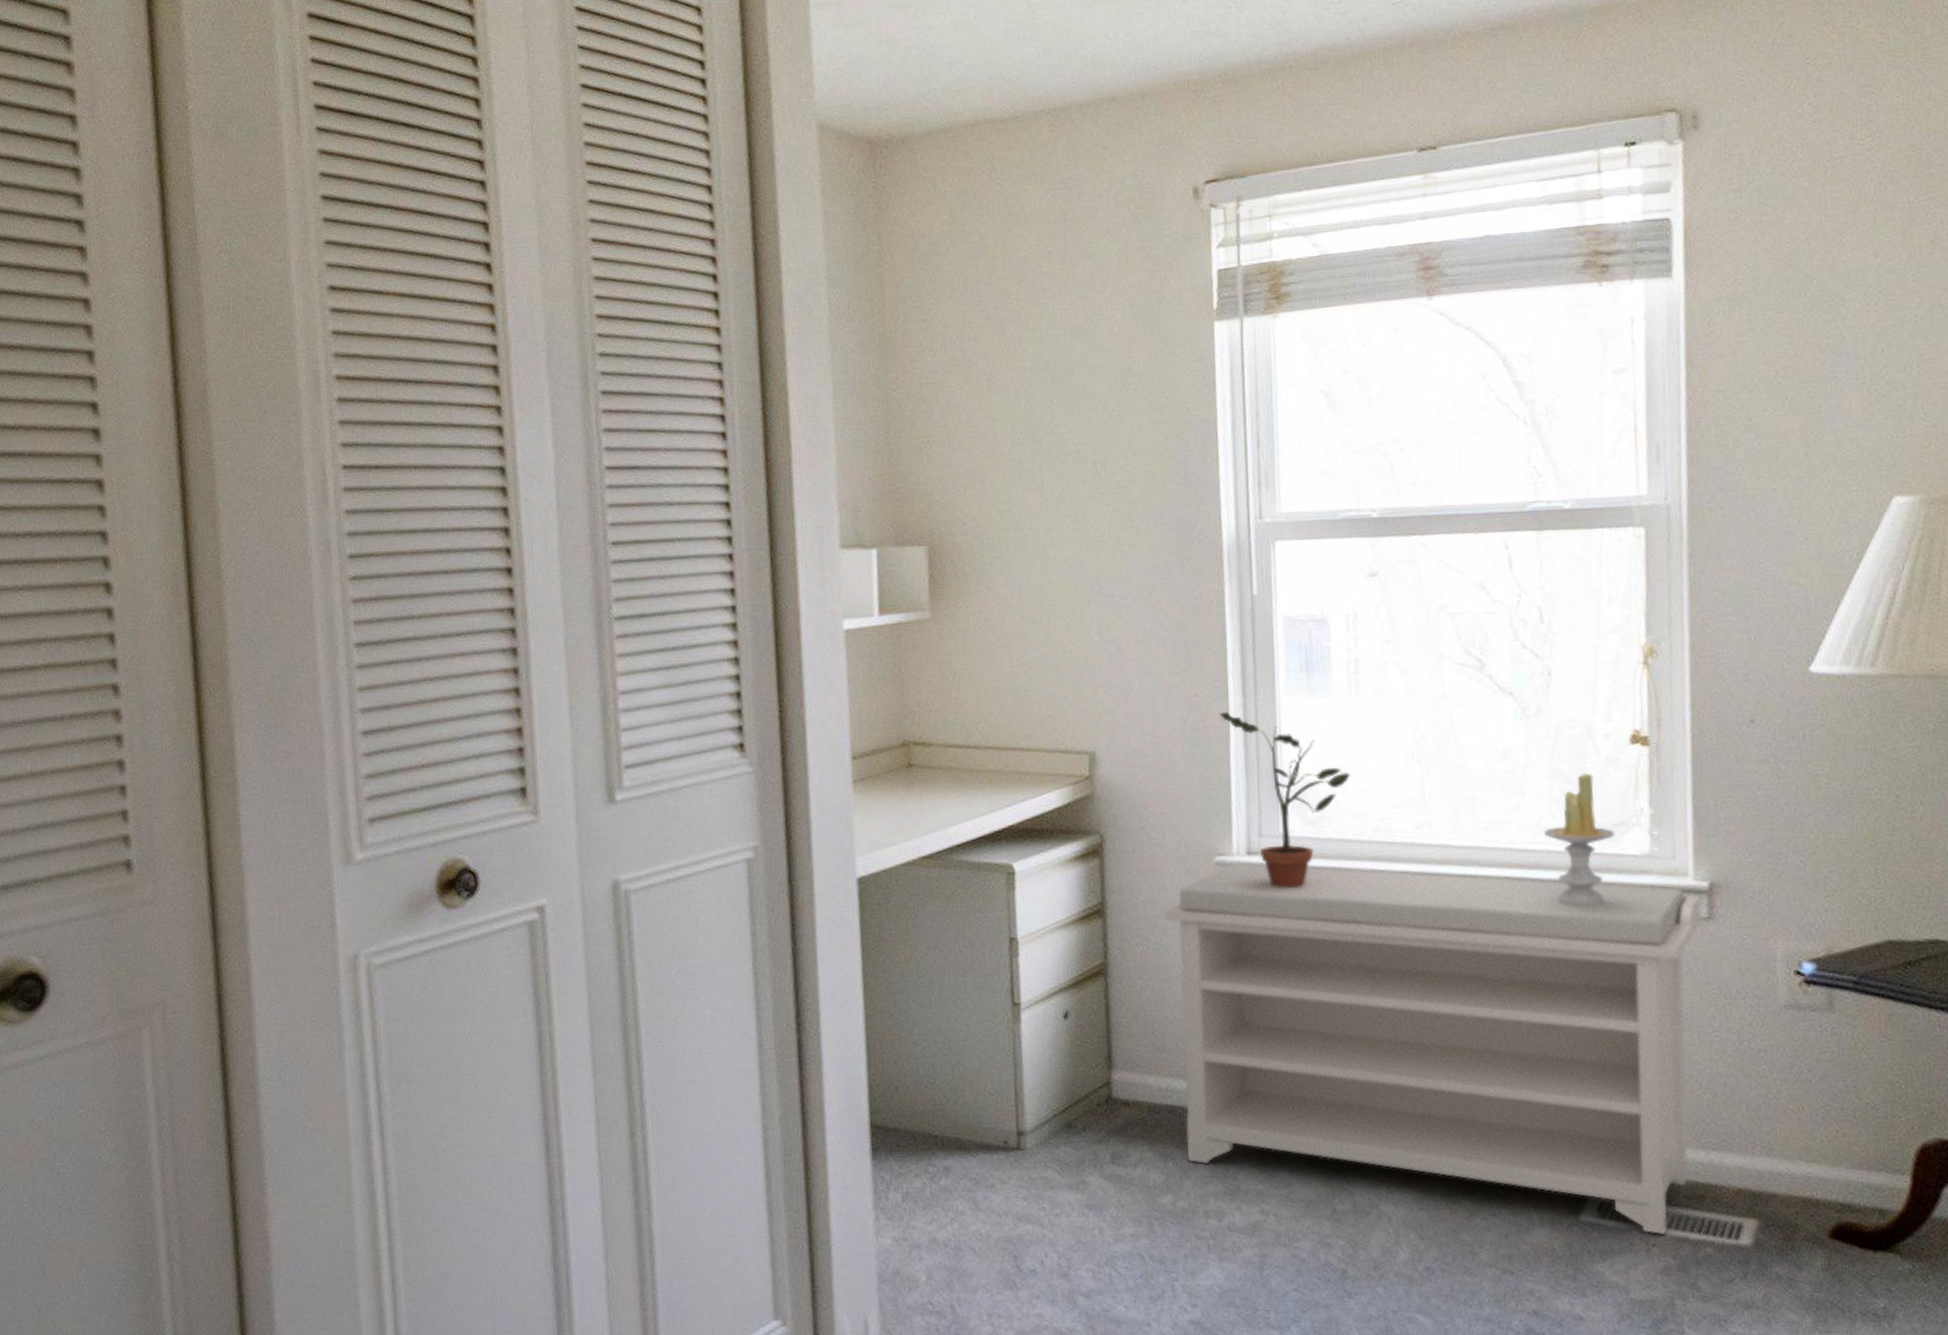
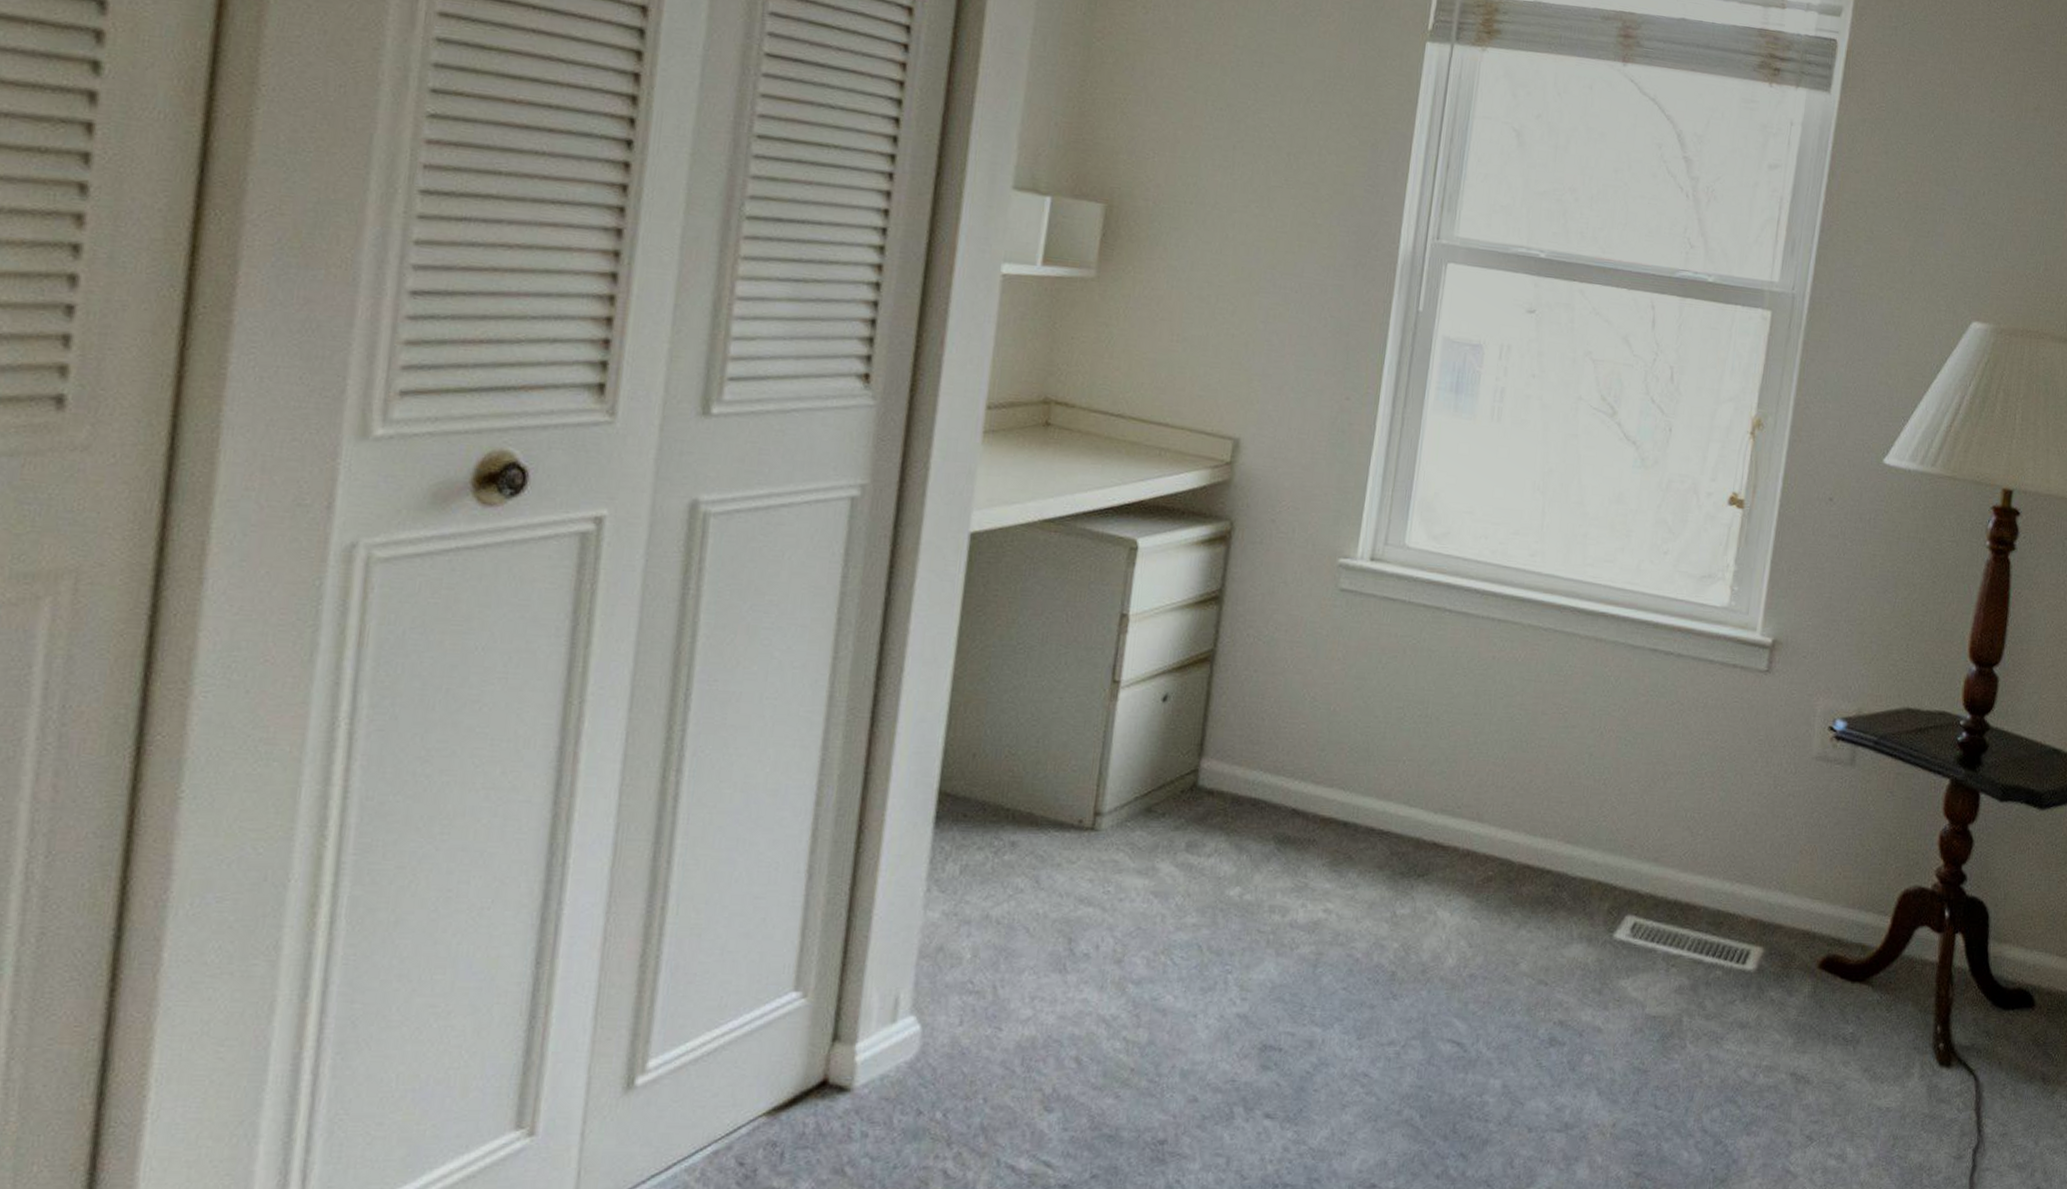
bench: present [1163,862,1702,1234] -> none [1262,567,1763,956]
potted plant: present [1219,711,1351,888] -> none [1367,419,1480,598]
candle: present [1544,773,1615,906] -> none [1642,526,1702,648]

